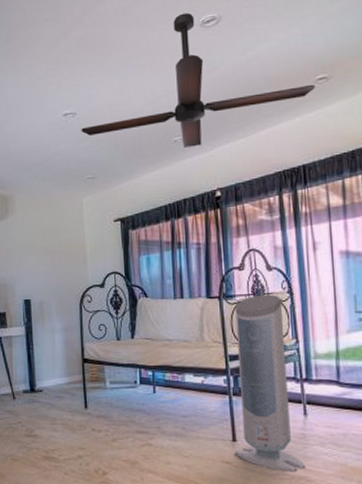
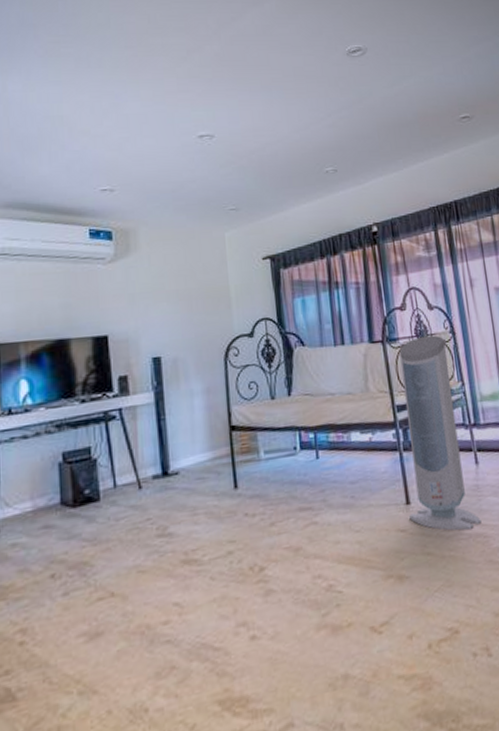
ceiling fan: present [81,12,315,148] -> none [220,40,460,179]

